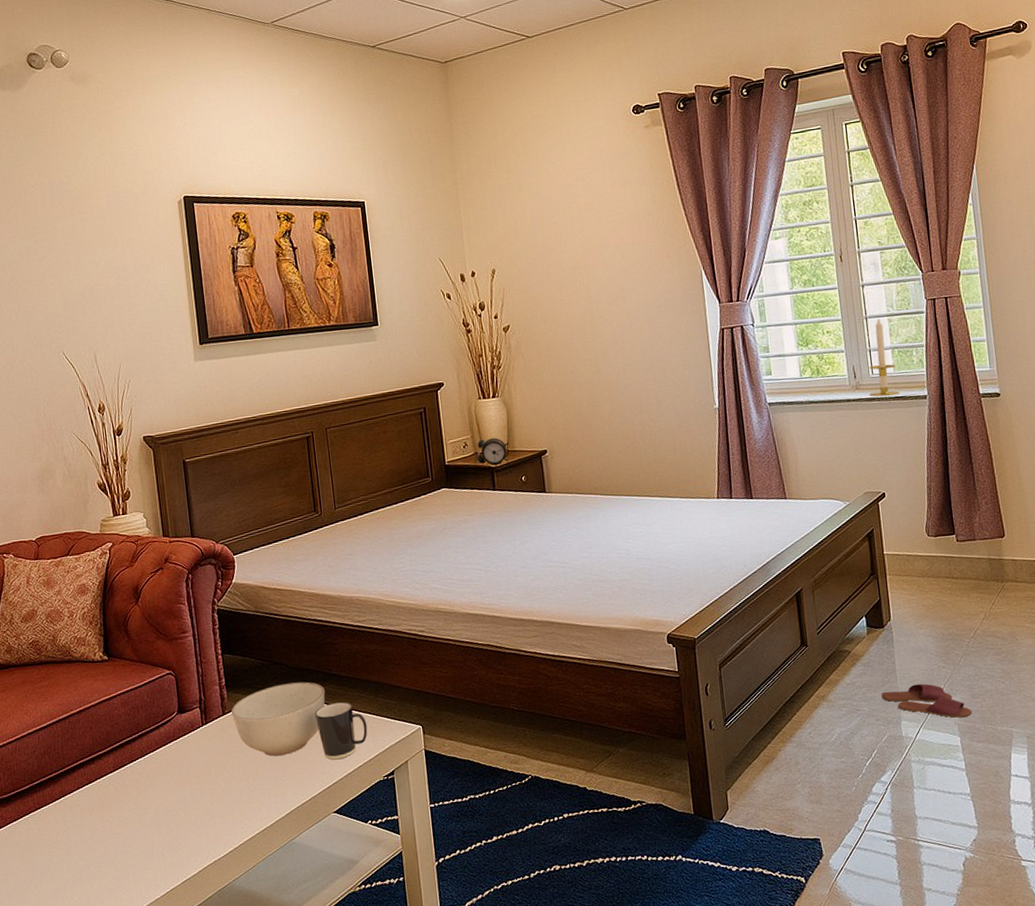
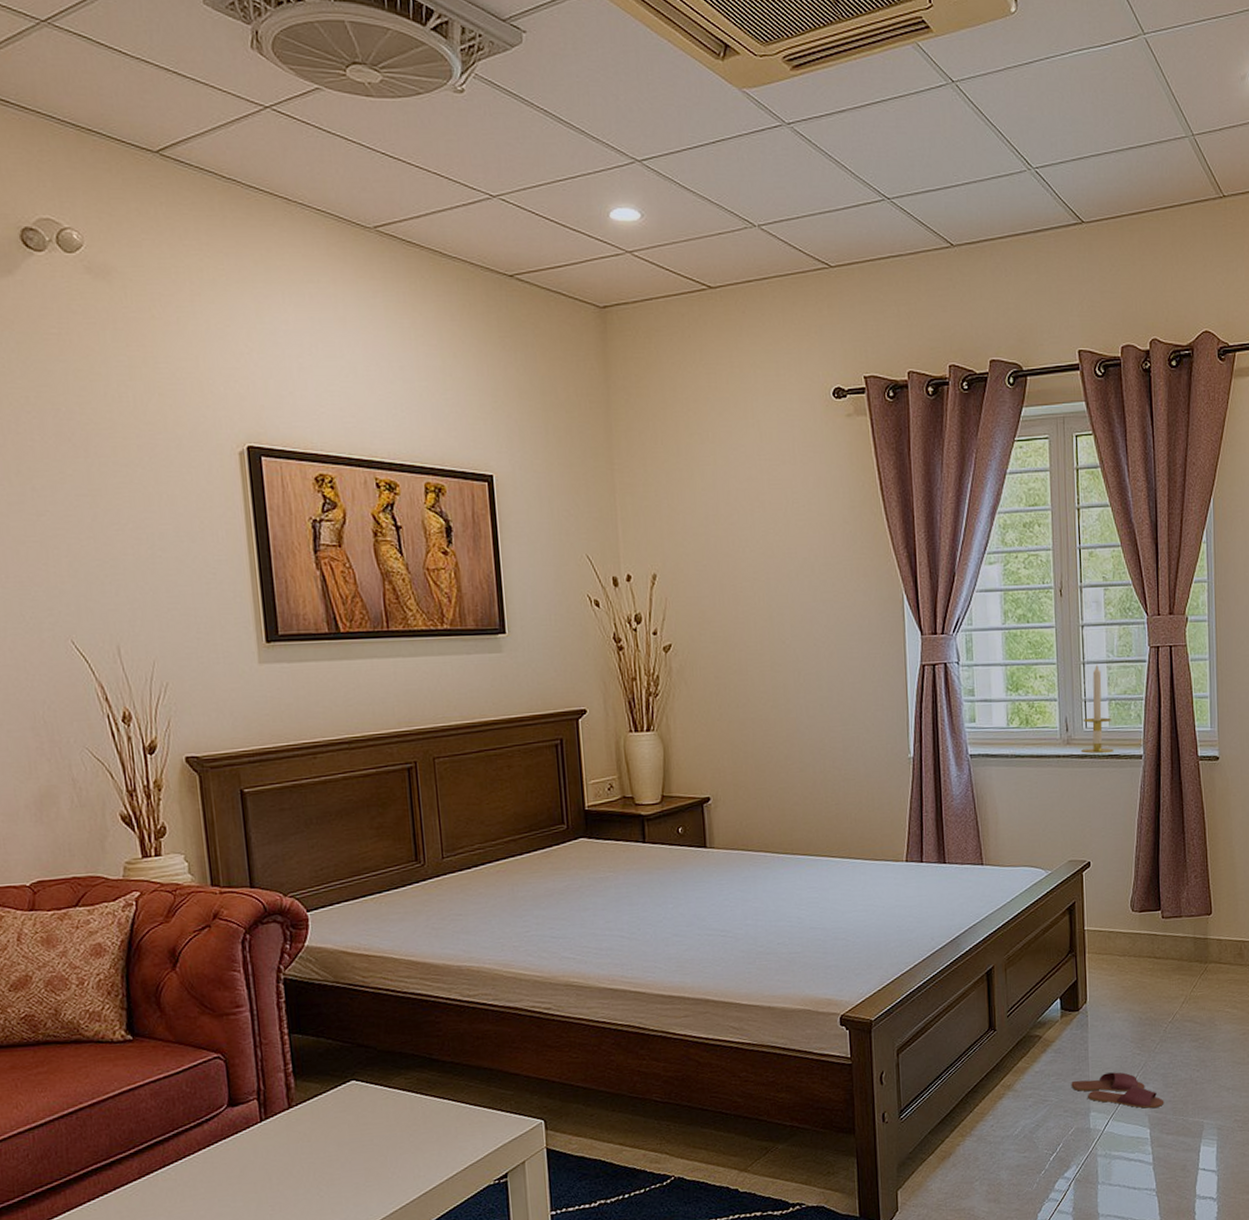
bowl: present [230,681,325,756] -> none [299,1068,423,1158]
mug: present [314,702,368,760] -> none [408,1092,476,1161]
alarm clock: present [477,437,509,465] -> none [624,779,665,813]

